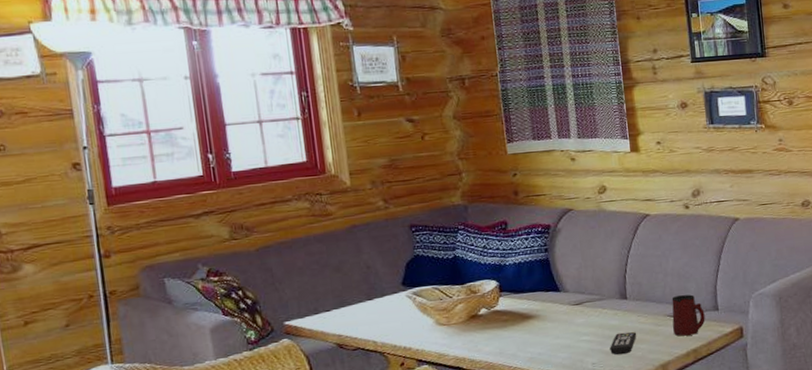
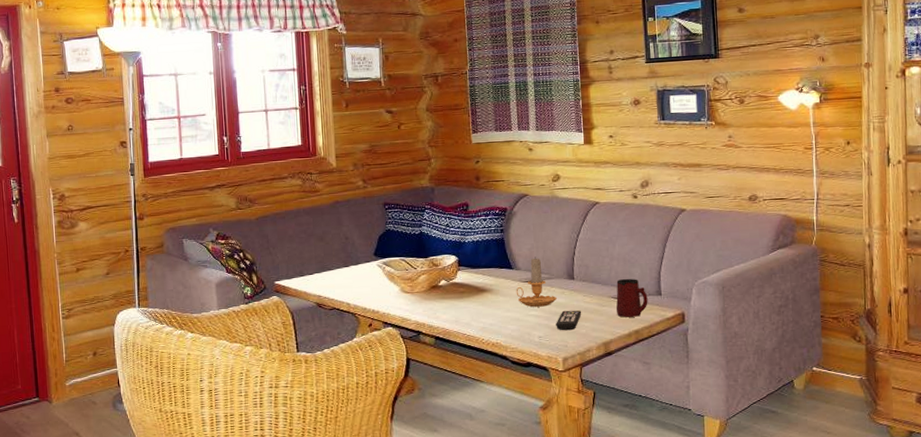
candle: none [565,277,610,332] -> present [516,257,557,307]

